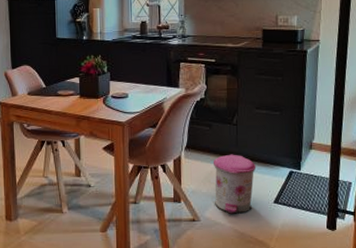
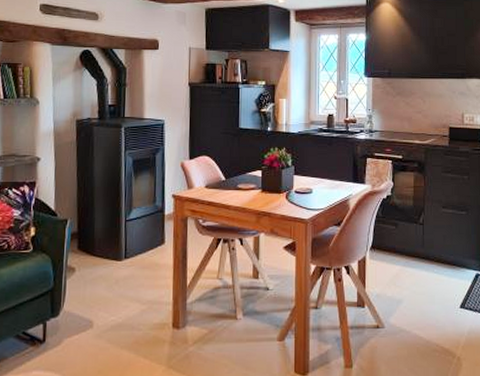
trash can: present [213,154,257,214] -> none [398,255,443,320]

